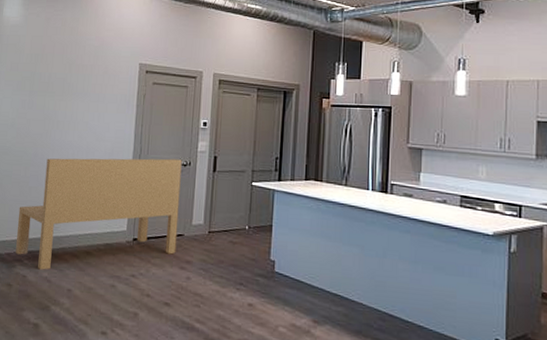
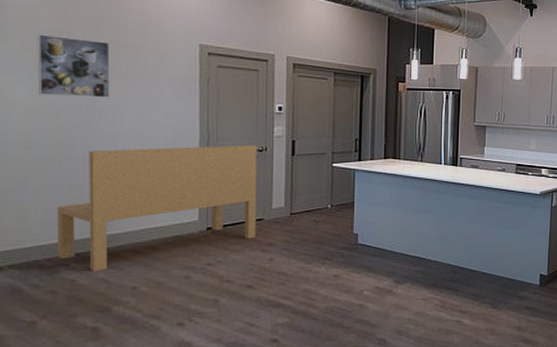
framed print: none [17,58,71,112] -> present [37,34,110,98]

